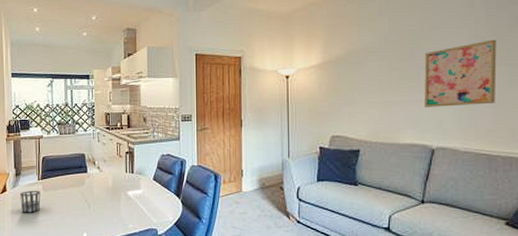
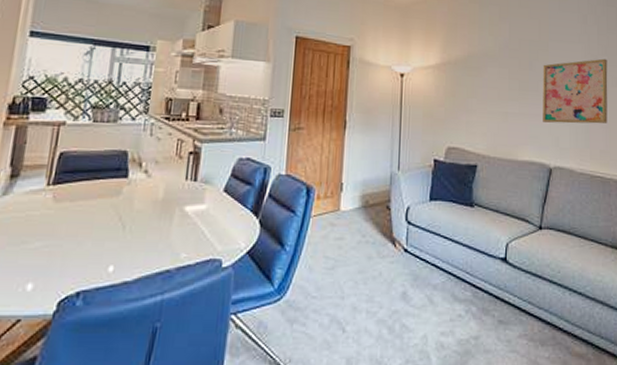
cup: present [20,190,41,213] -> none [10,200,49,235]

